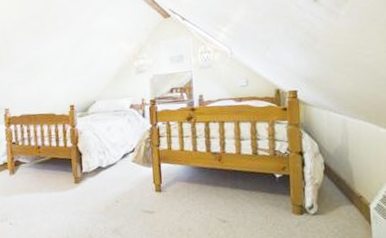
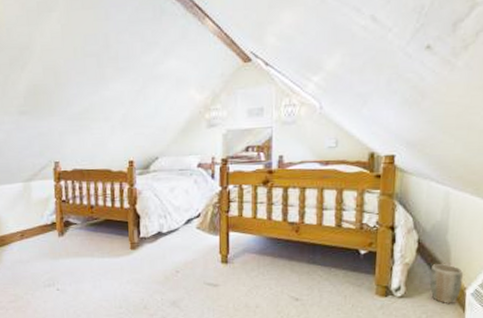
plant pot: none [337,183,367,219] -> present [429,264,464,305]

